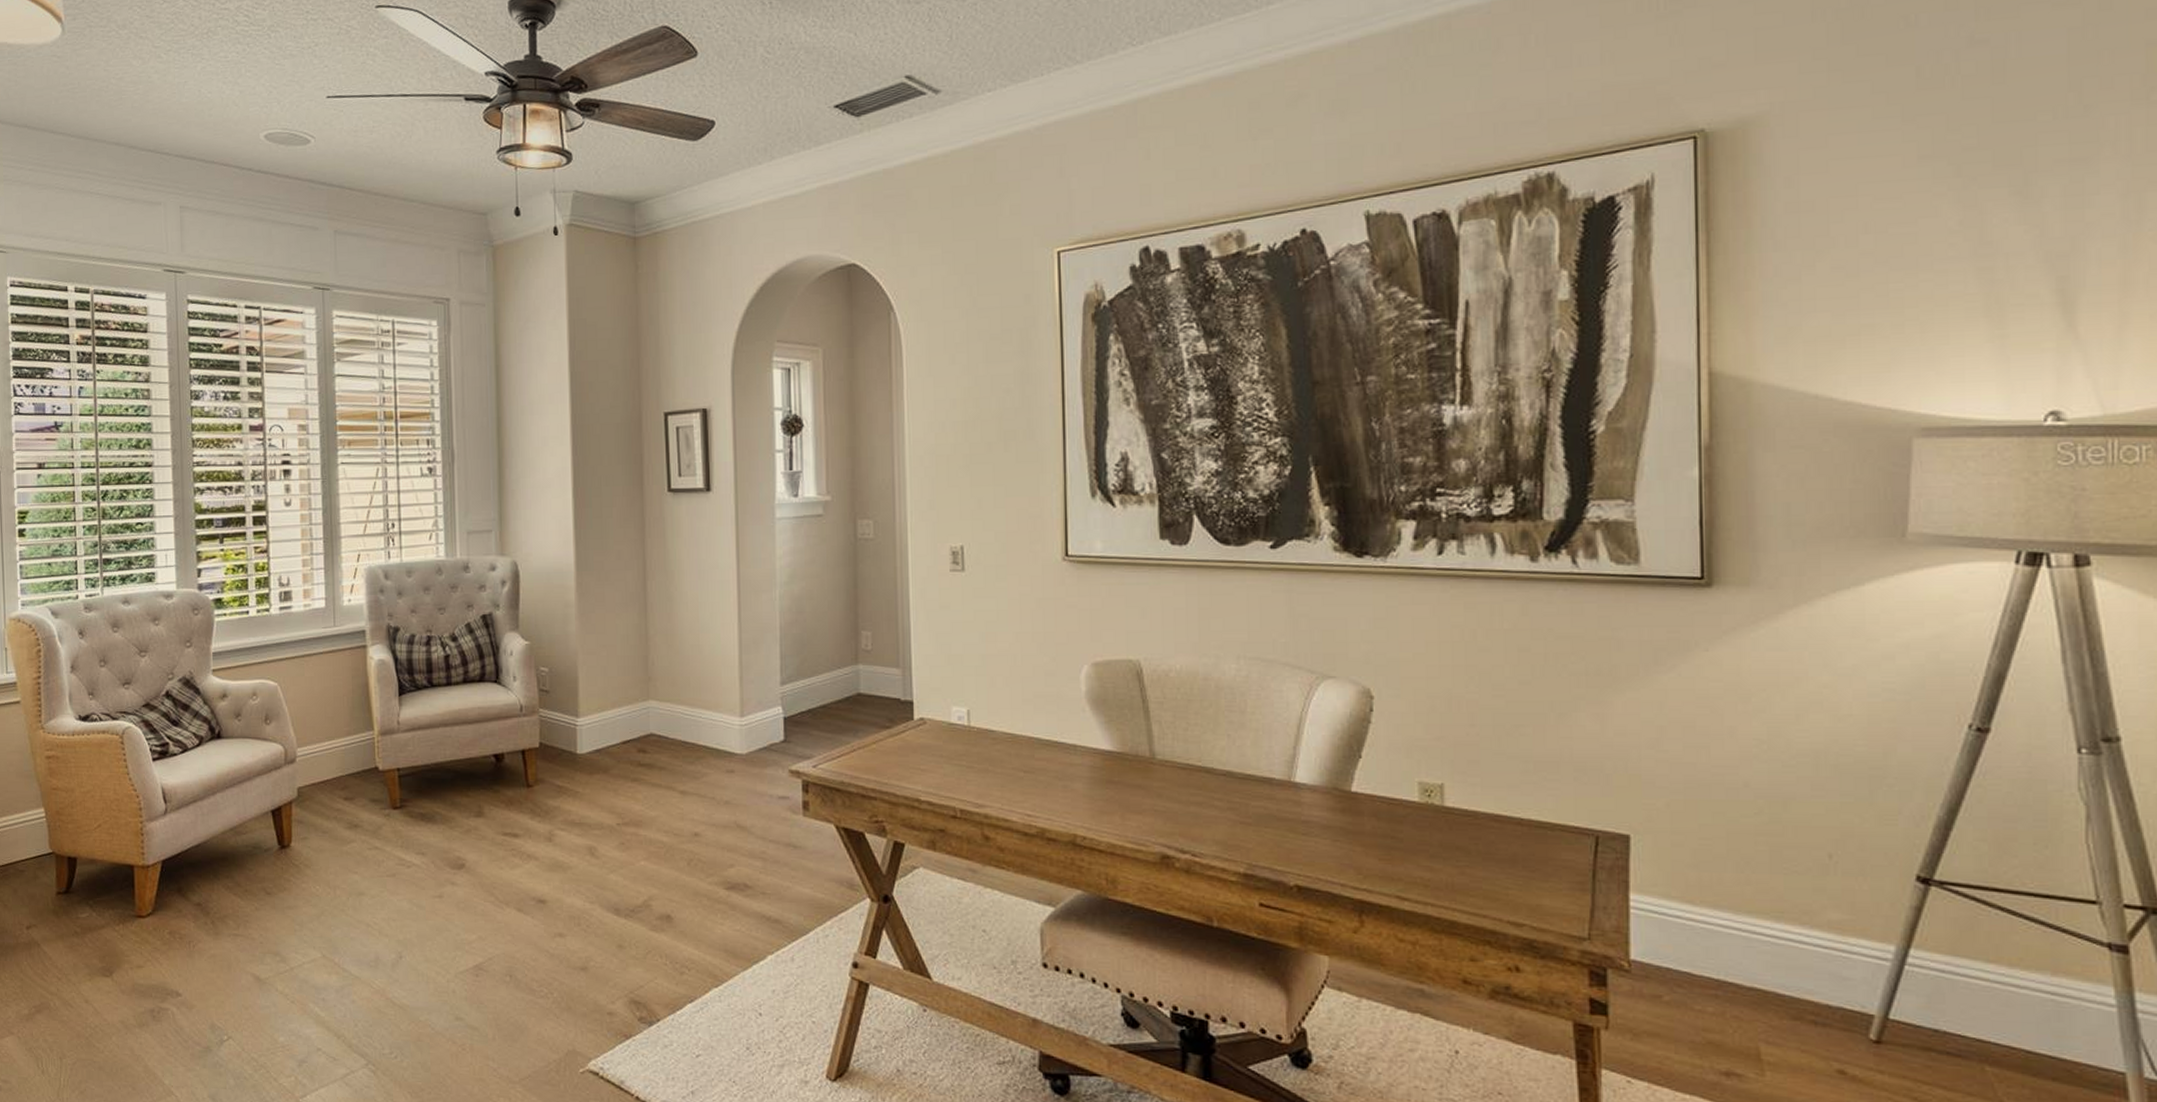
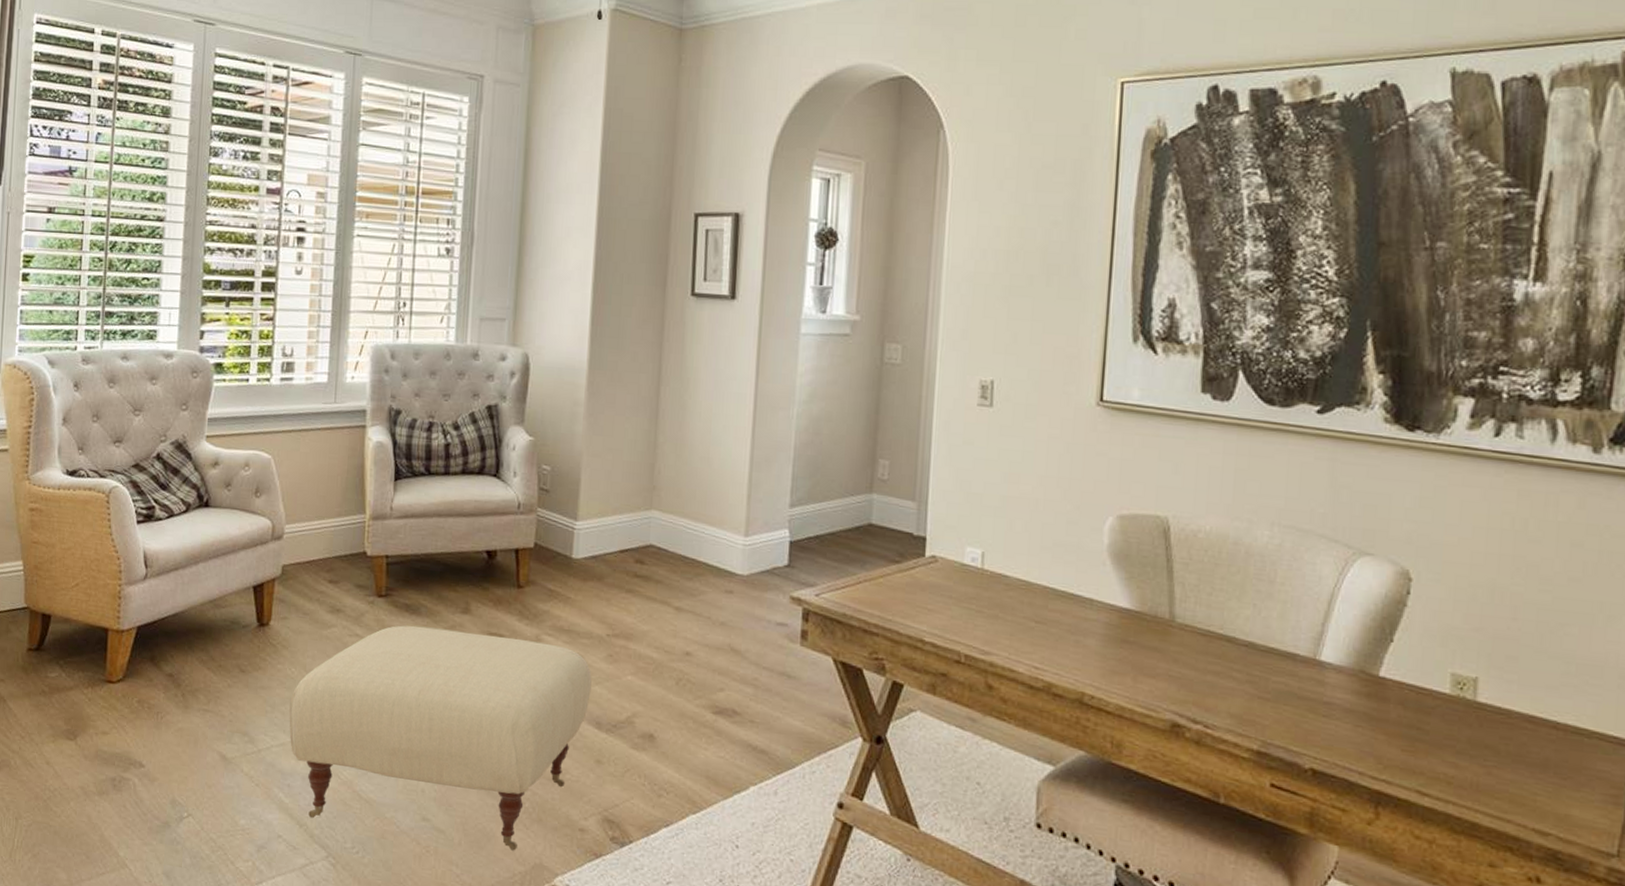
ottoman: none [317,833,607,1040] -> present [289,625,592,851]

